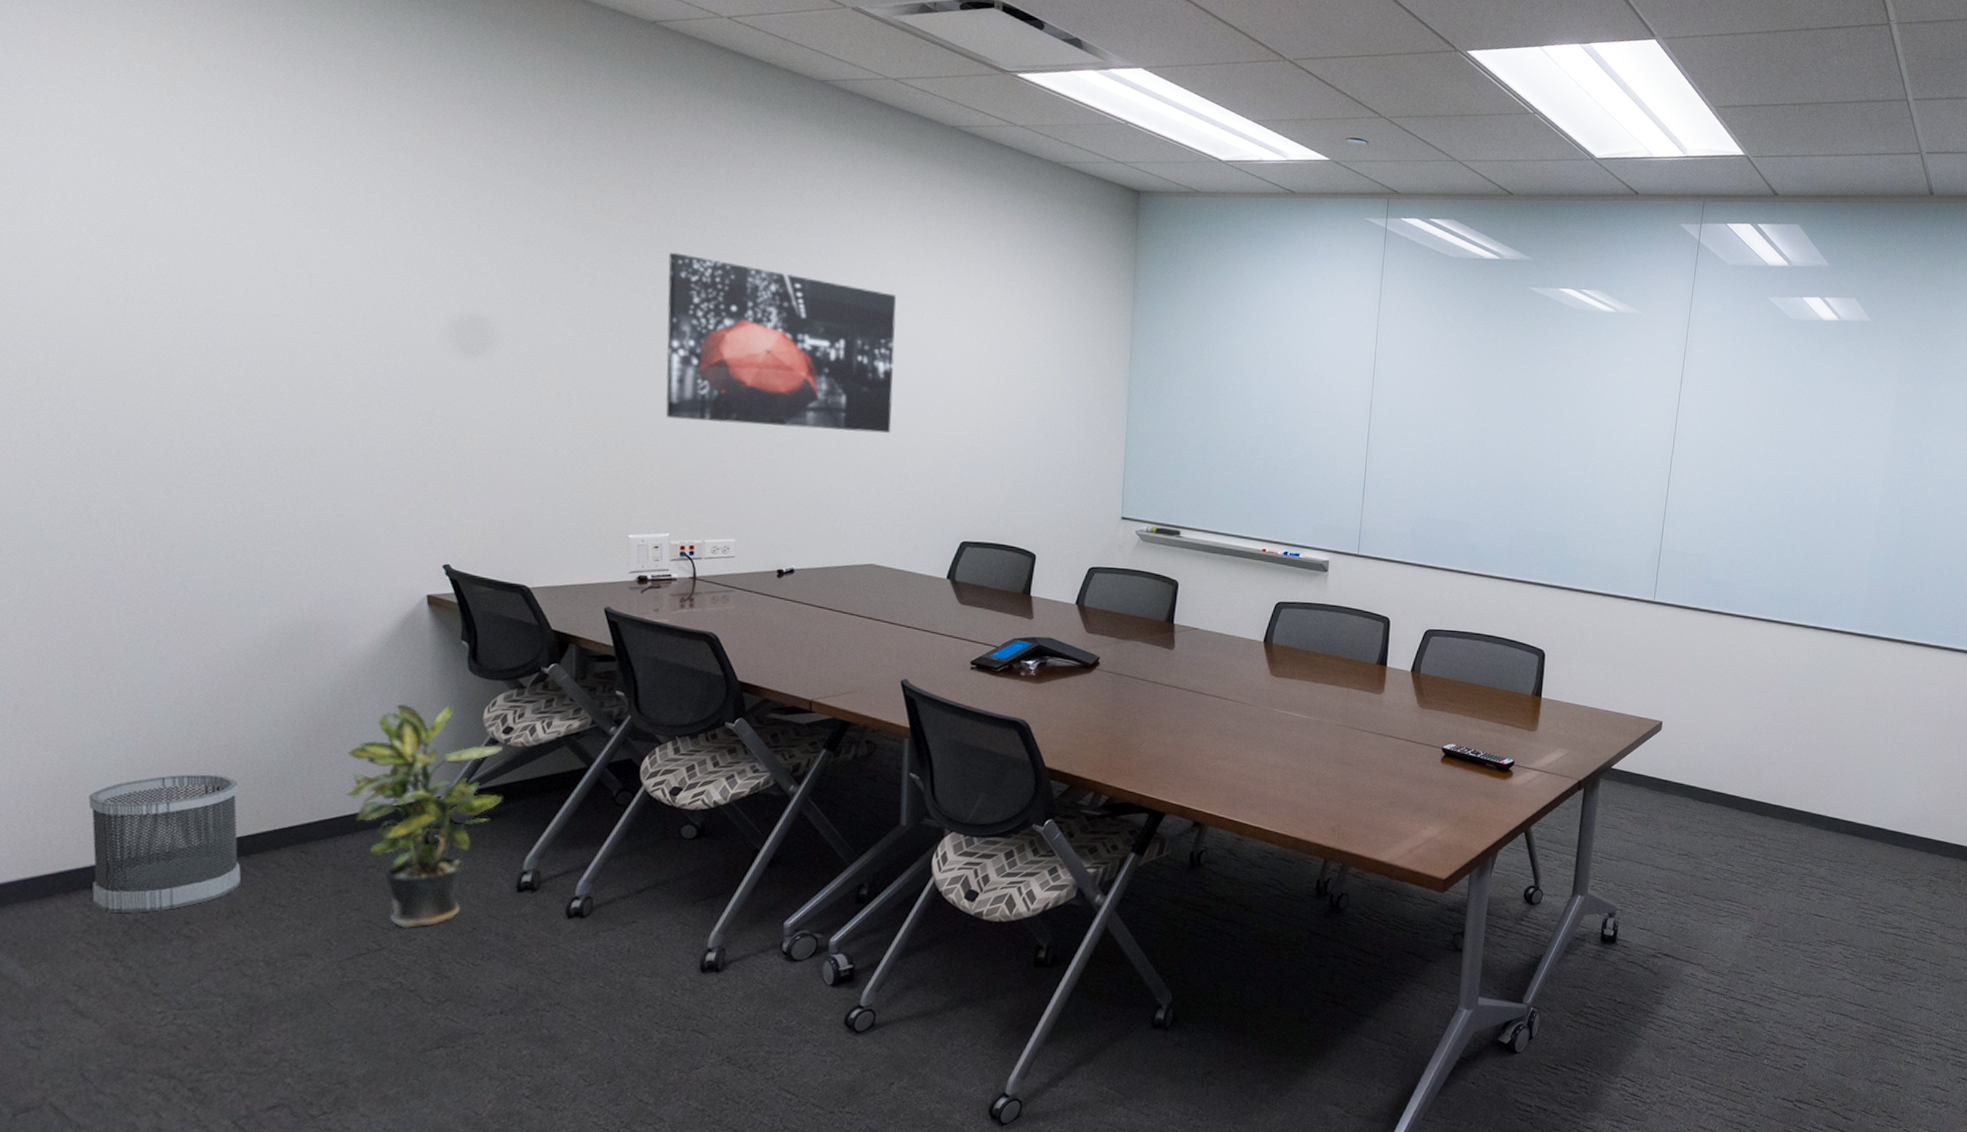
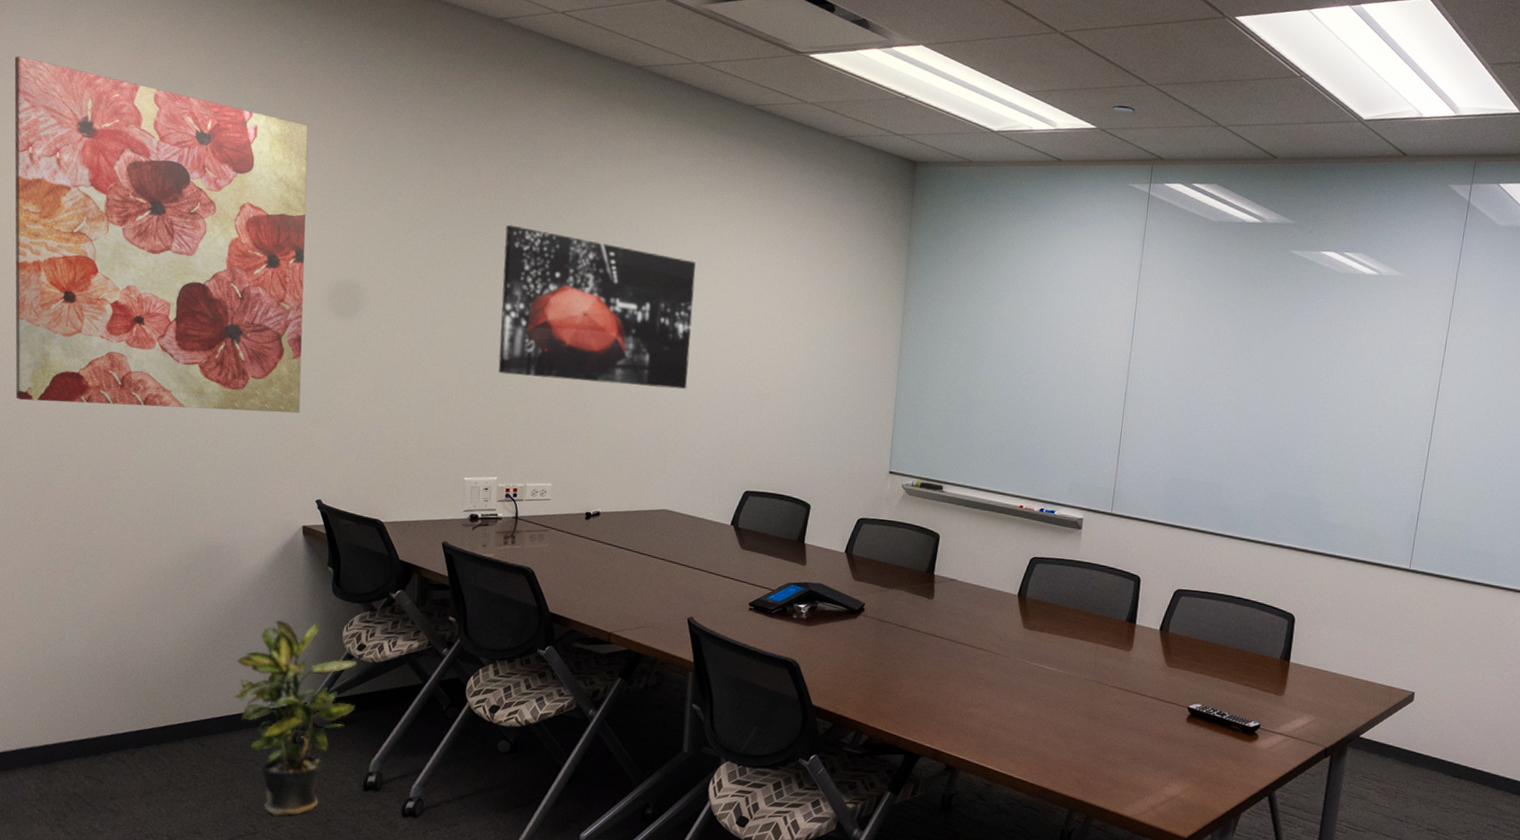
wall art: none [12,42,419,466] -> present [14,56,309,414]
wastebasket: present [88,774,241,914] -> none [44,672,154,788]

